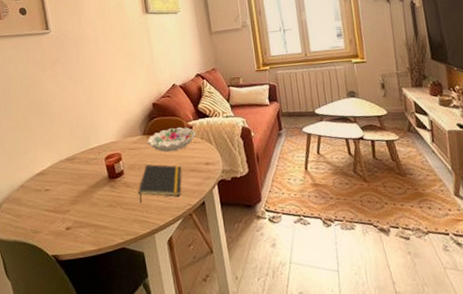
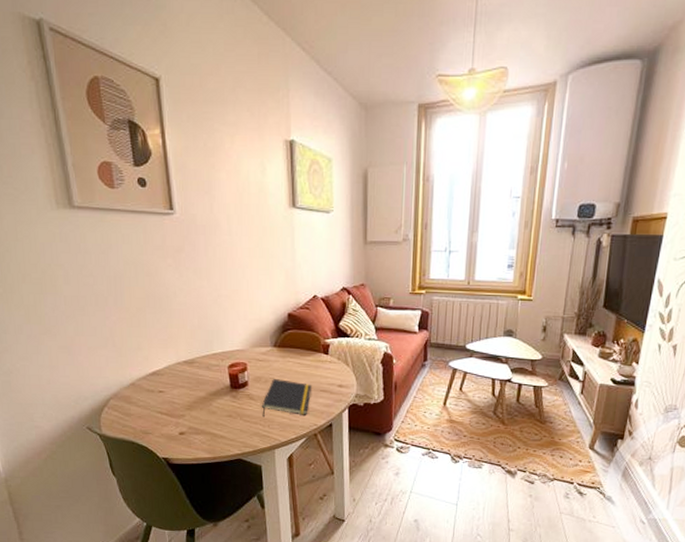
decorative bowl: present [147,127,196,152] -> none [277,343,332,368]

